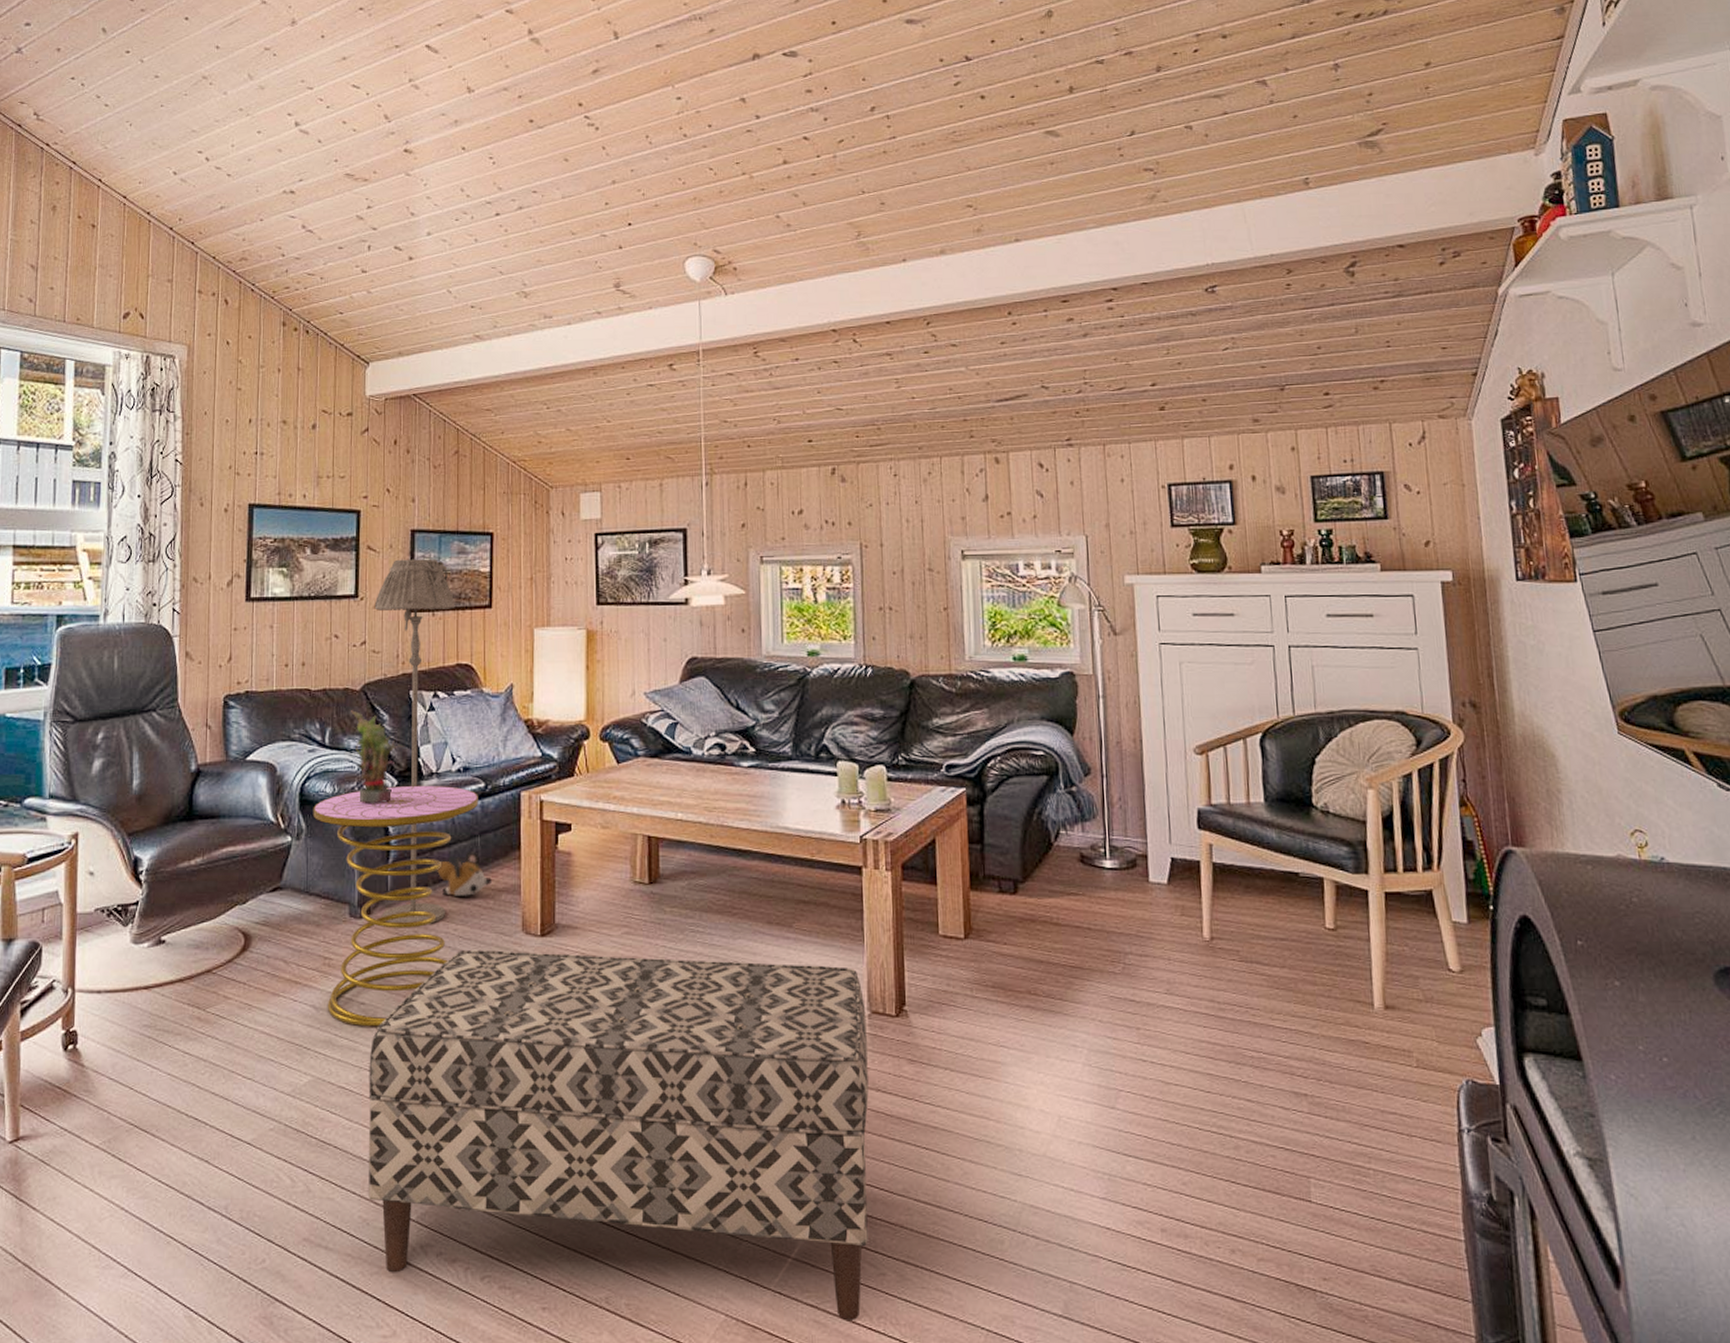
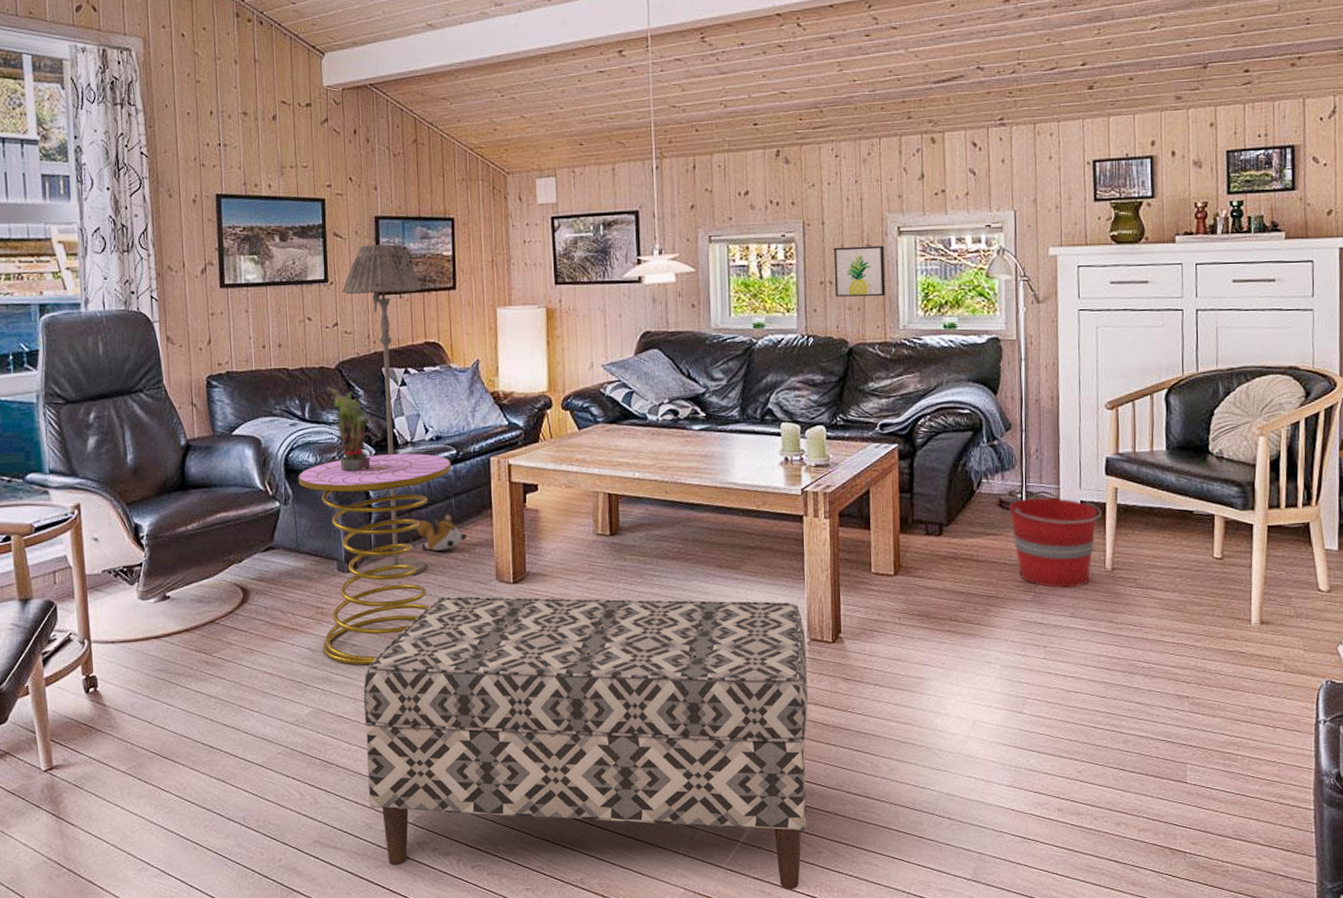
wall art: none [893,570,950,625] -> present [833,245,886,297]
bucket: none [1091,852,1196,959] -> present [1009,497,1102,588]

